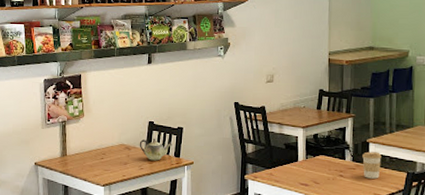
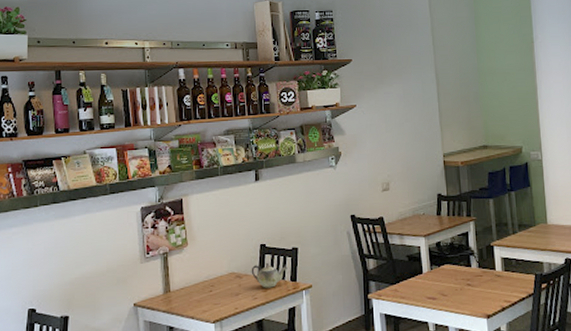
coffee cup: present [362,151,382,179] -> none [488,255,508,285]

